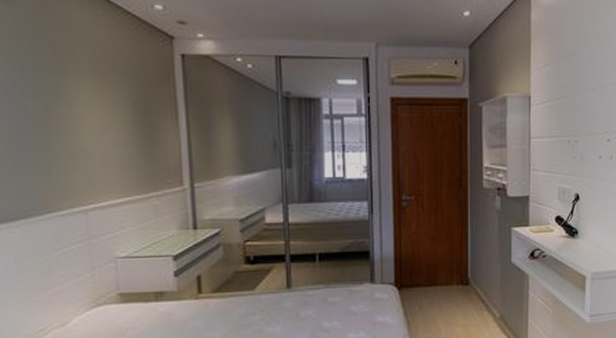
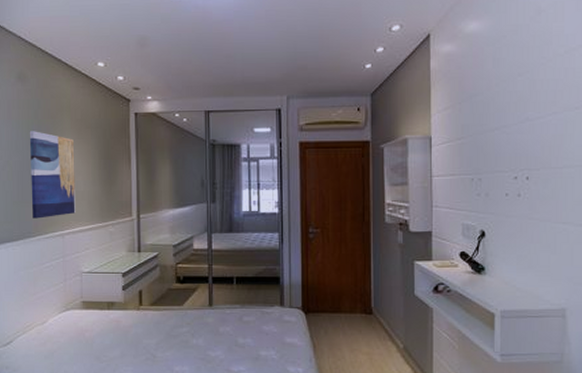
wall art: none [23,72,103,191] -> present [29,131,76,219]

